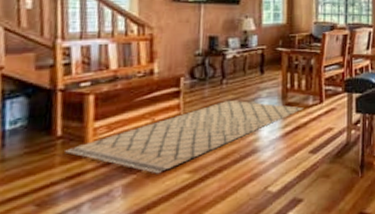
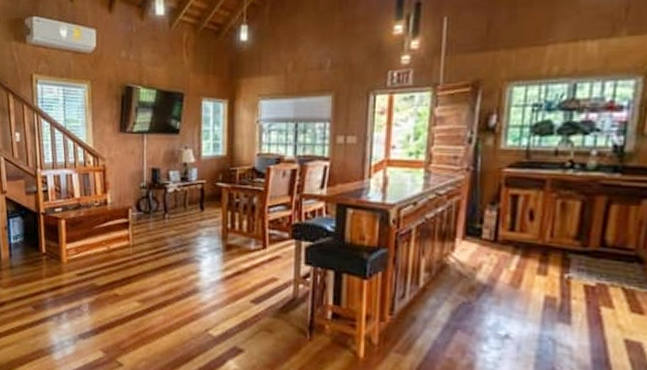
rug: present [65,100,303,174] -> none [48,235,244,298]

